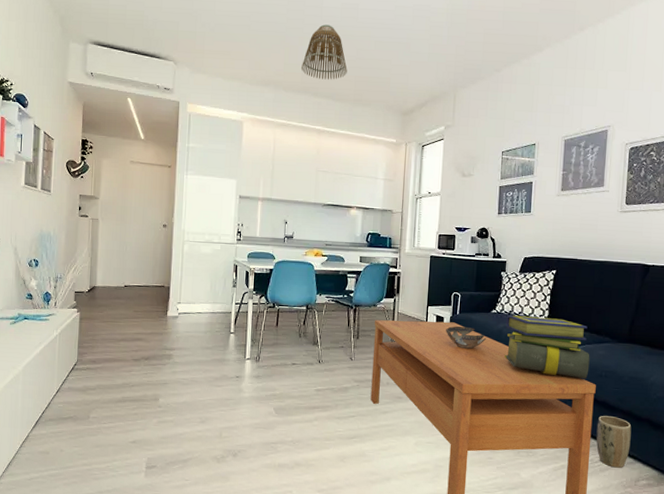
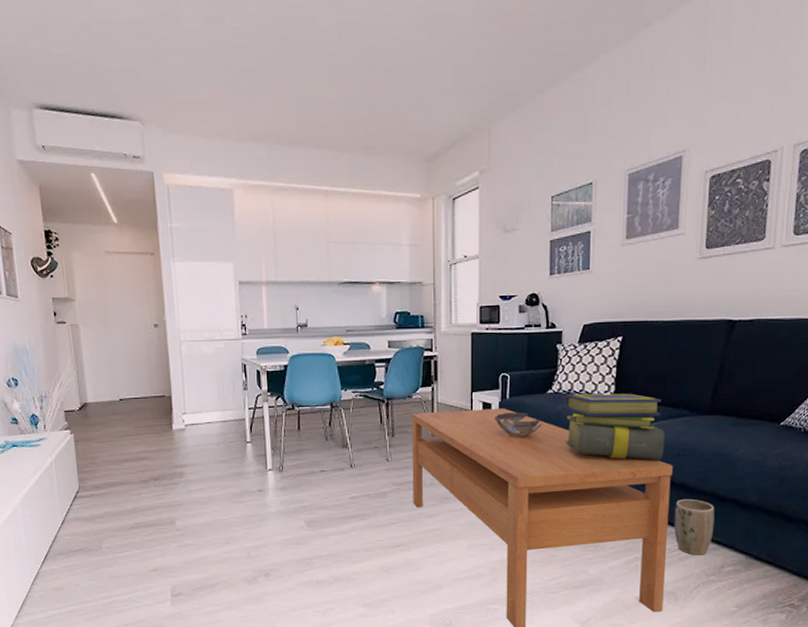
lamp shade: present [301,24,347,80] -> none [297,52,354,126]

